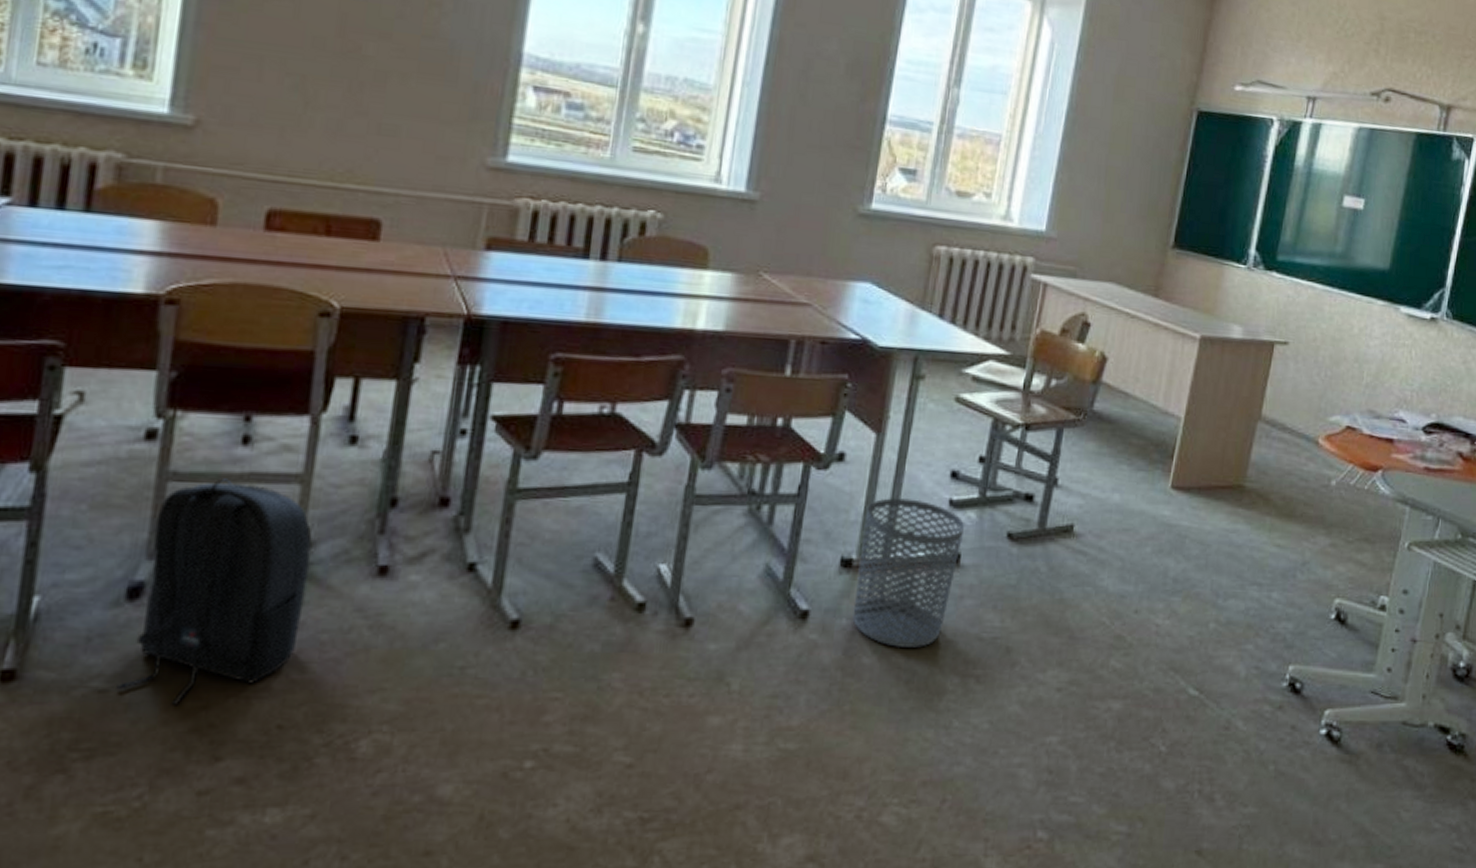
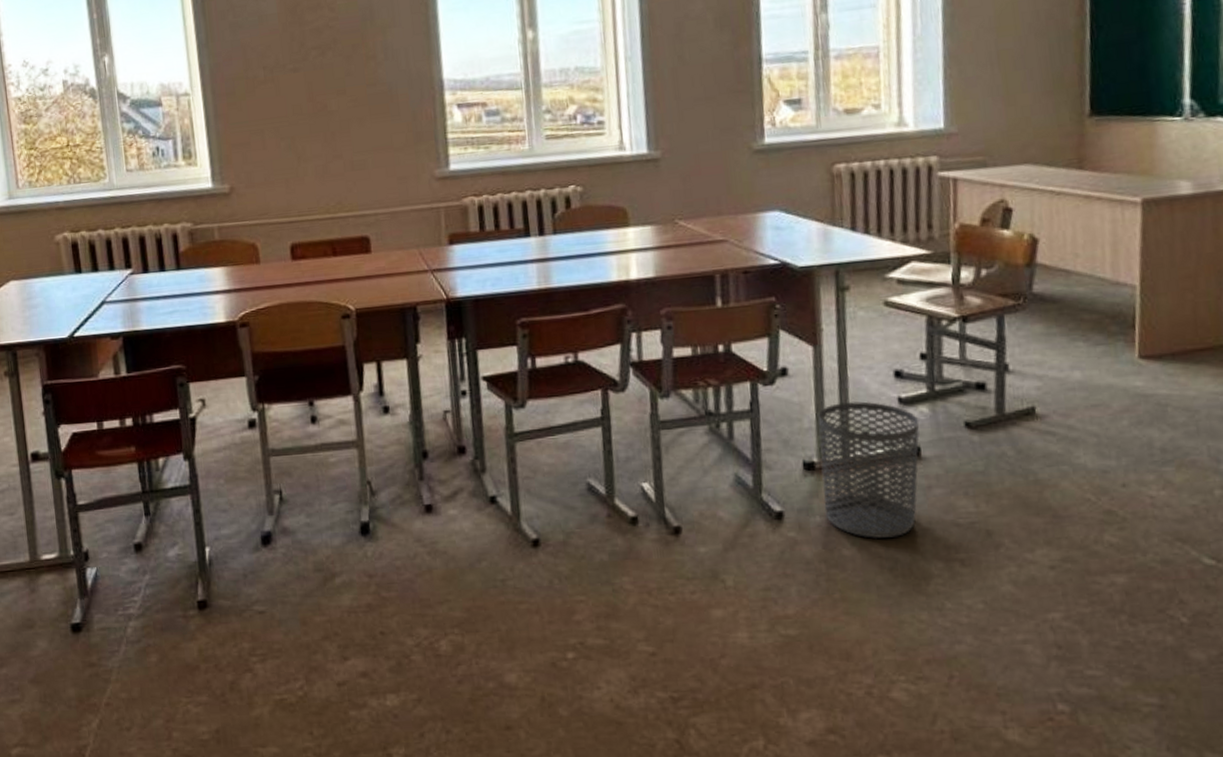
backpack: present [116,478,312,705] -> none [268,450,380,620]

